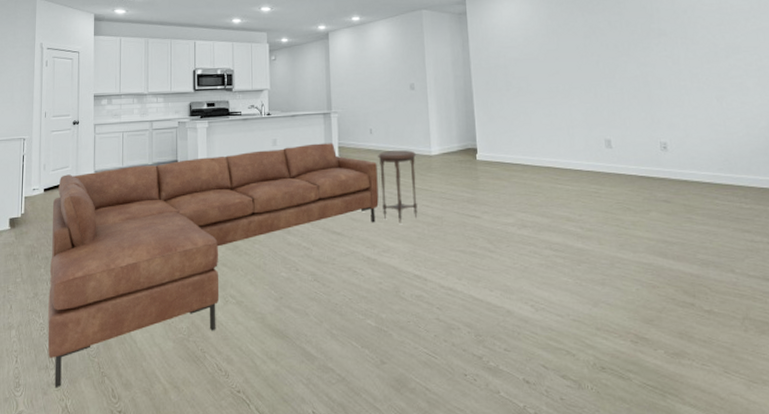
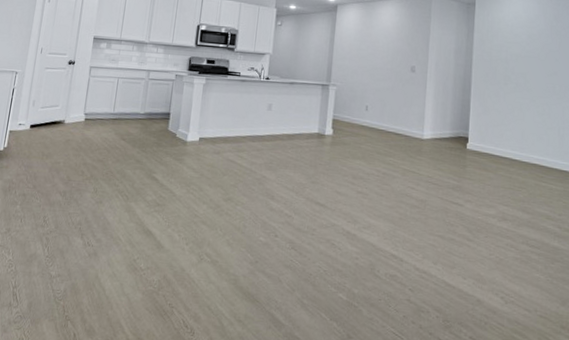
sofa: present [47,143,379,388] -> none [13,113,369,327]
side table: present [378,150,418,224] -> none [368,129,409,202]

